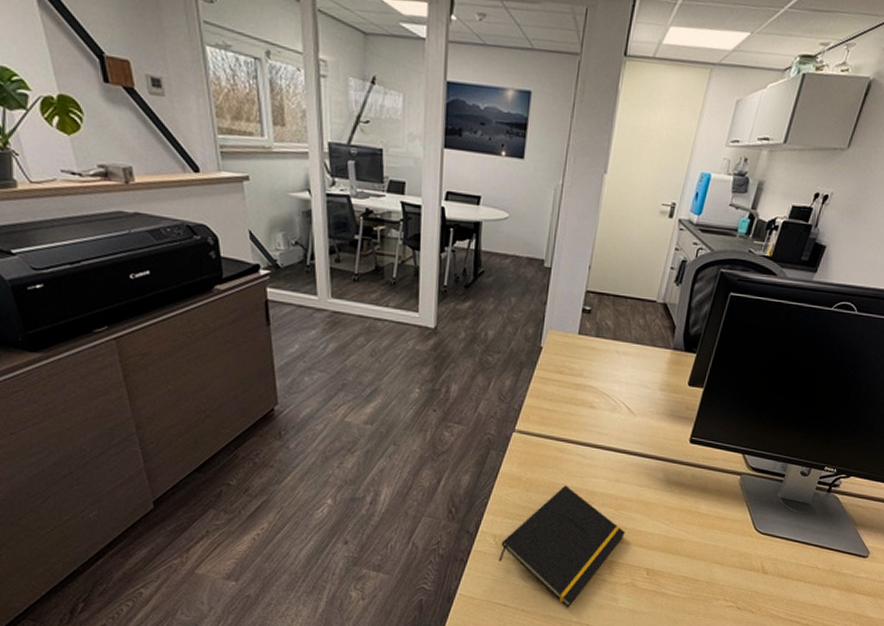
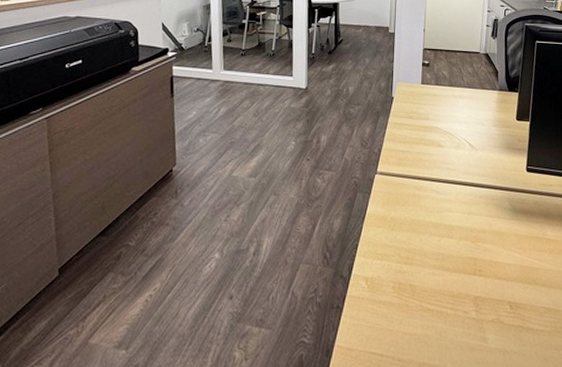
notepad: present [498,485,625,608] -> none [372,221,484,353]

